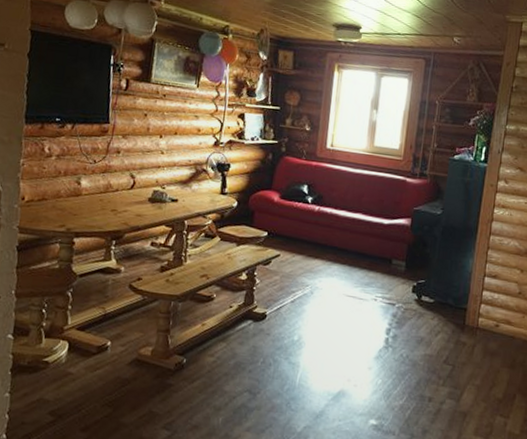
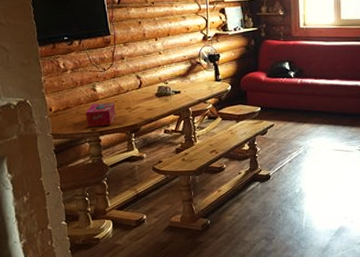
tissue box: none [62,199,100,228] -> present [85,102,116,127]

